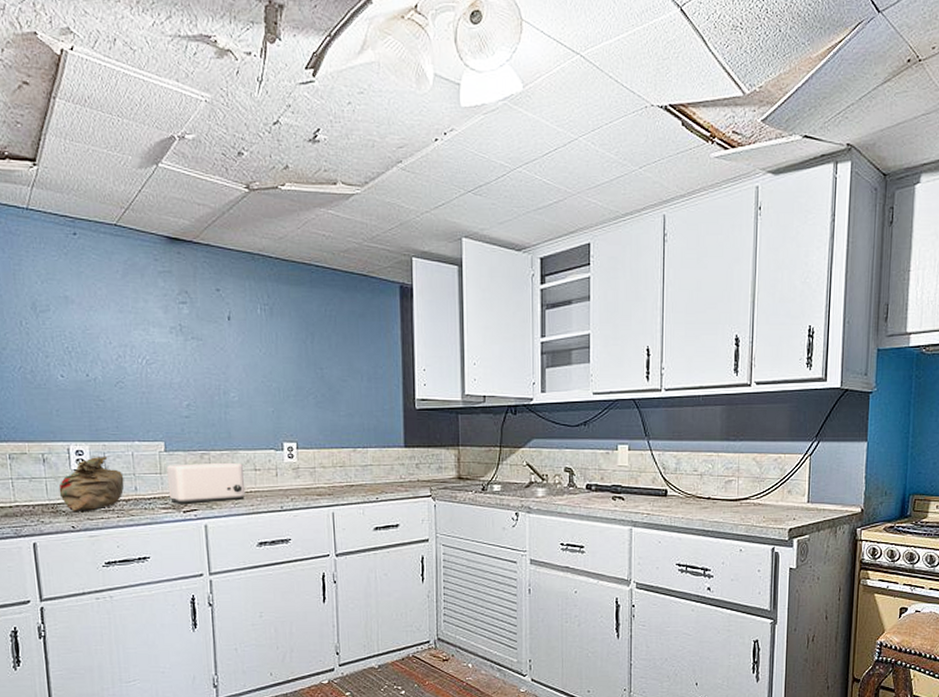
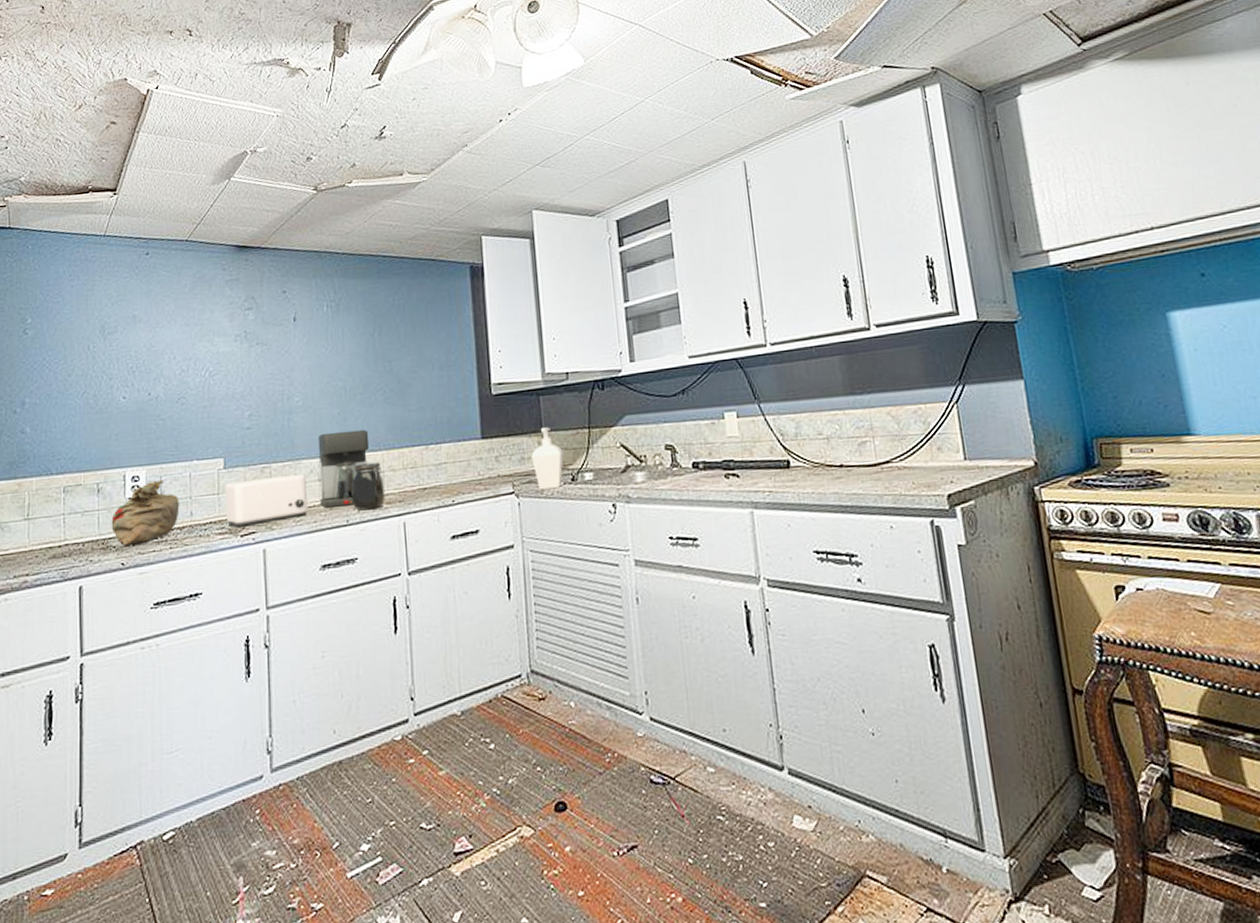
coffee maker: none [254,428,302,496] -> present [319,429,370,509]
jar: none [286,459,316,499] -> present [352,463,385,511]
soap bottle: none [448,443,476,496] -> present [531,427,564,490]

